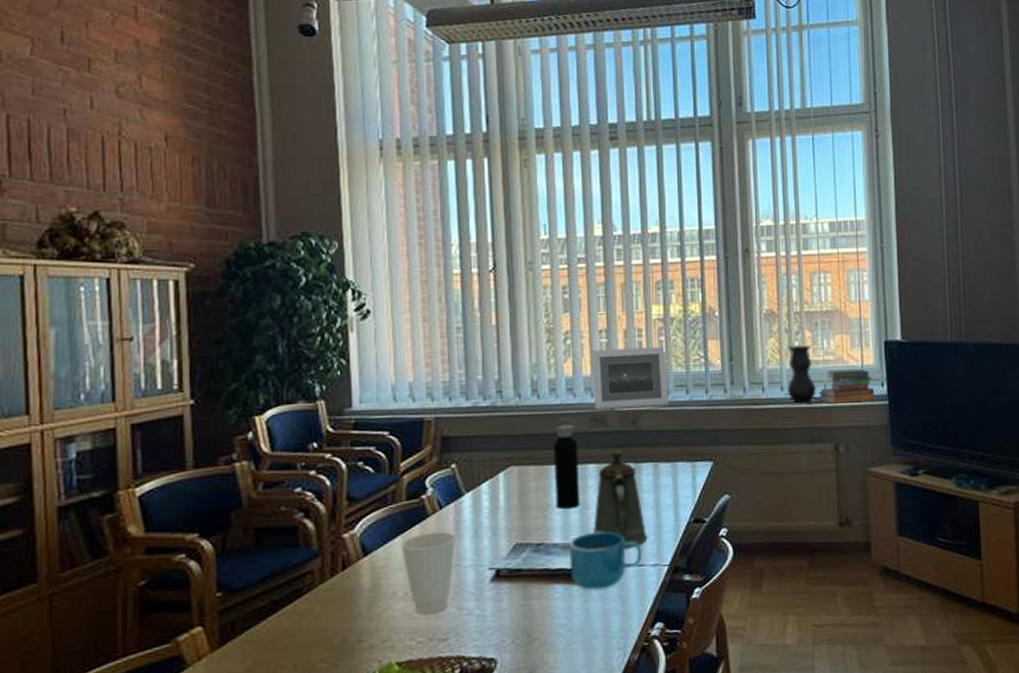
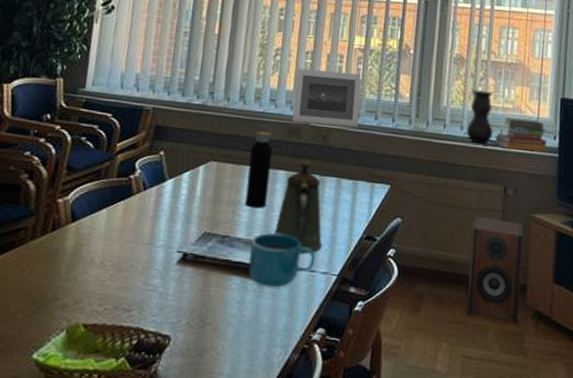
cup: present [400,531,456,616] -> none [104,209,154,285]
speaker: none [806,479,865,583] -> present [466,217,524,323]

